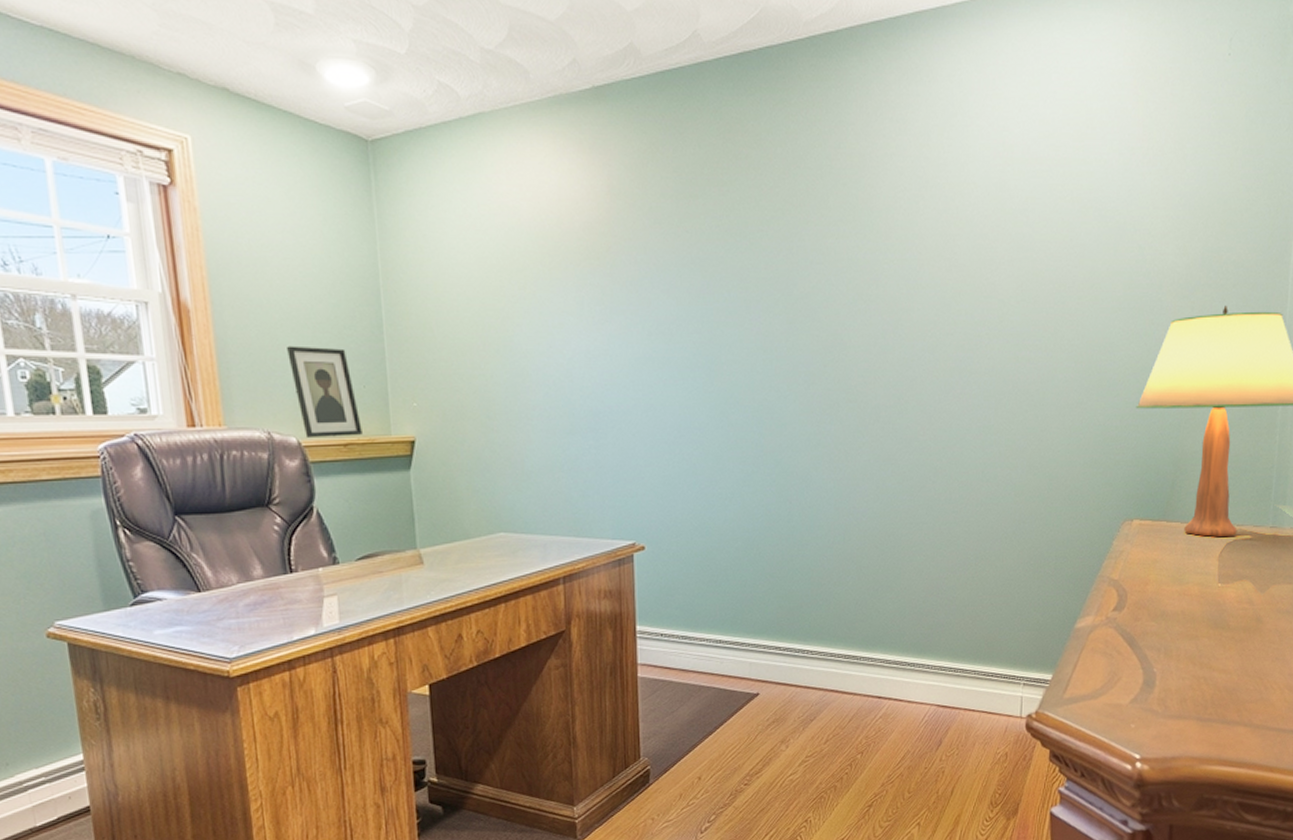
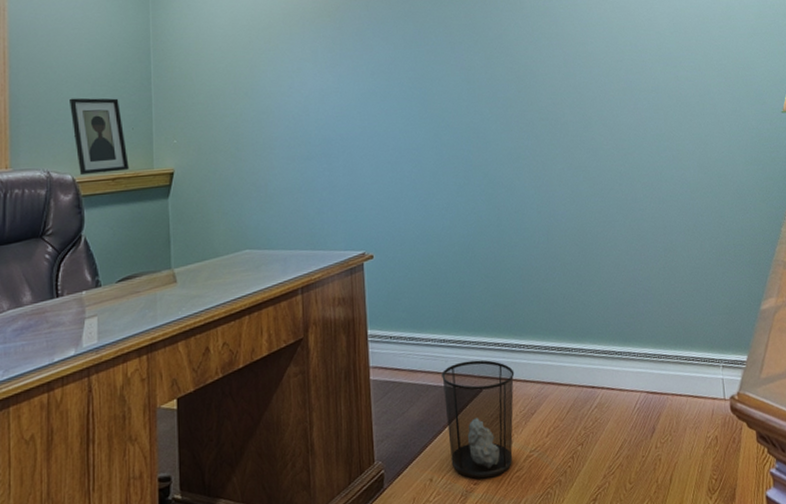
waste bin: none [716,663,795,780] -> present [441,360,515,479]

